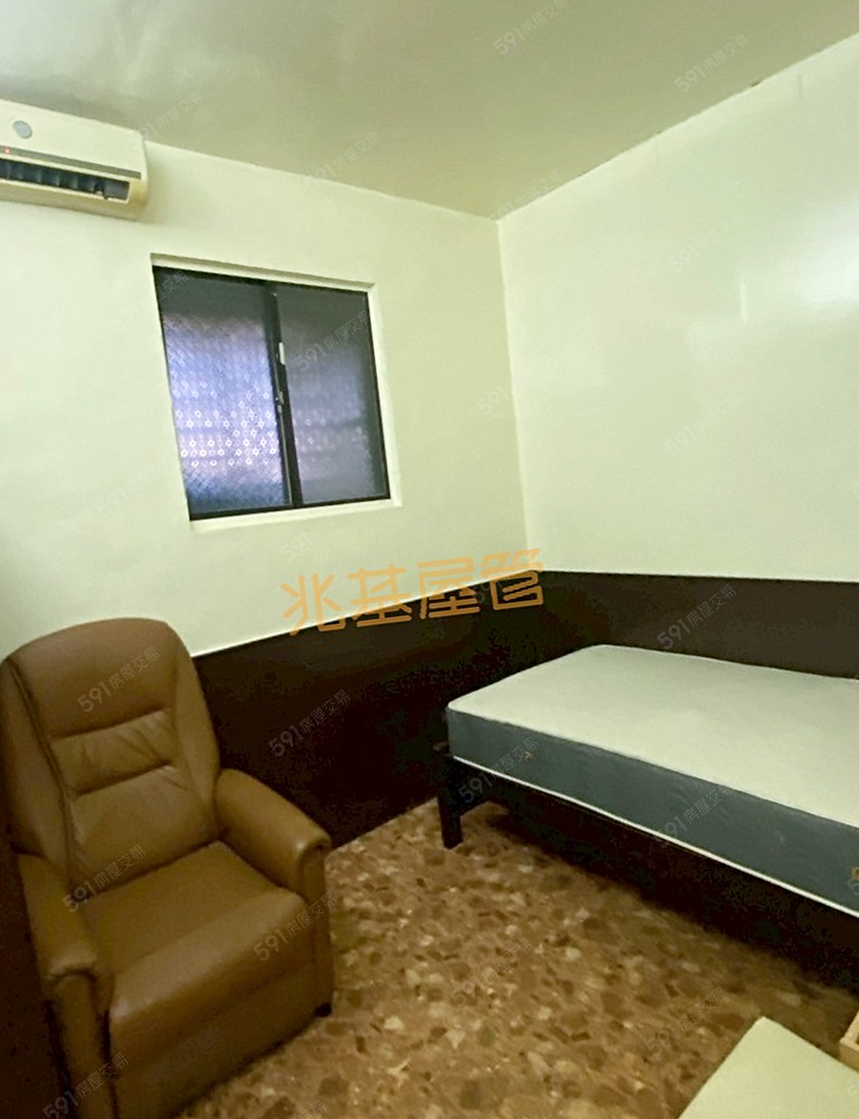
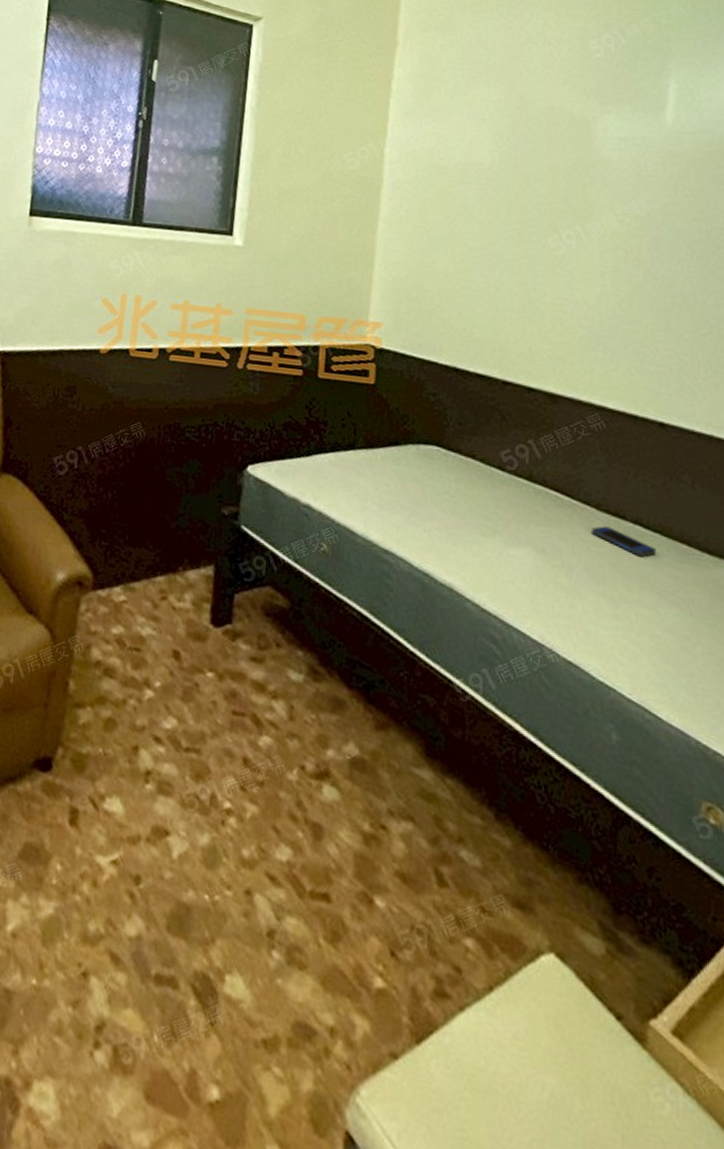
mobile phone: none [739,675,791,693] -> present [592,526,657,558]

